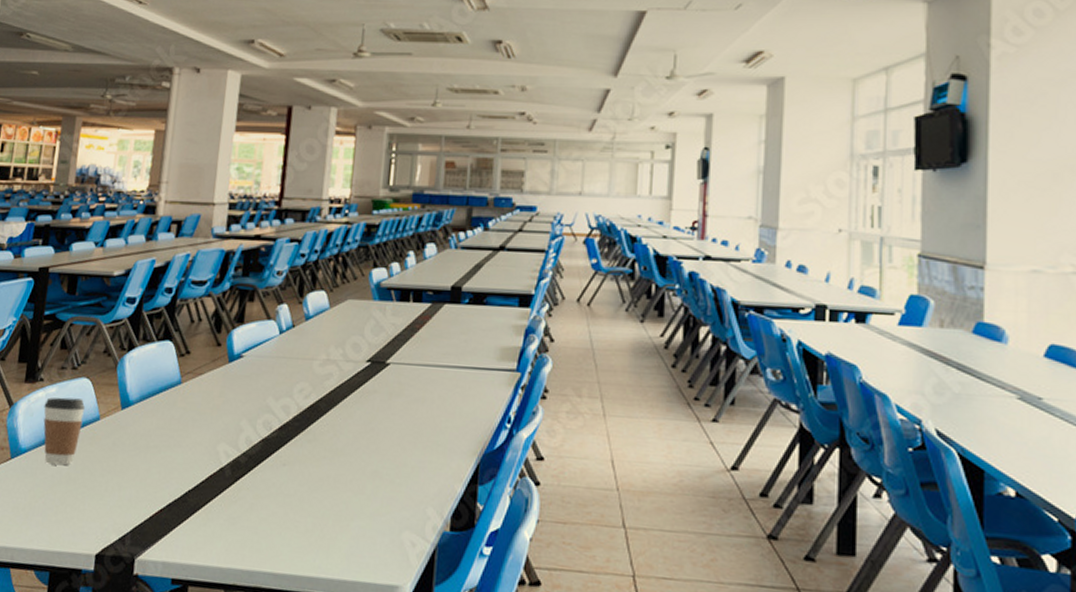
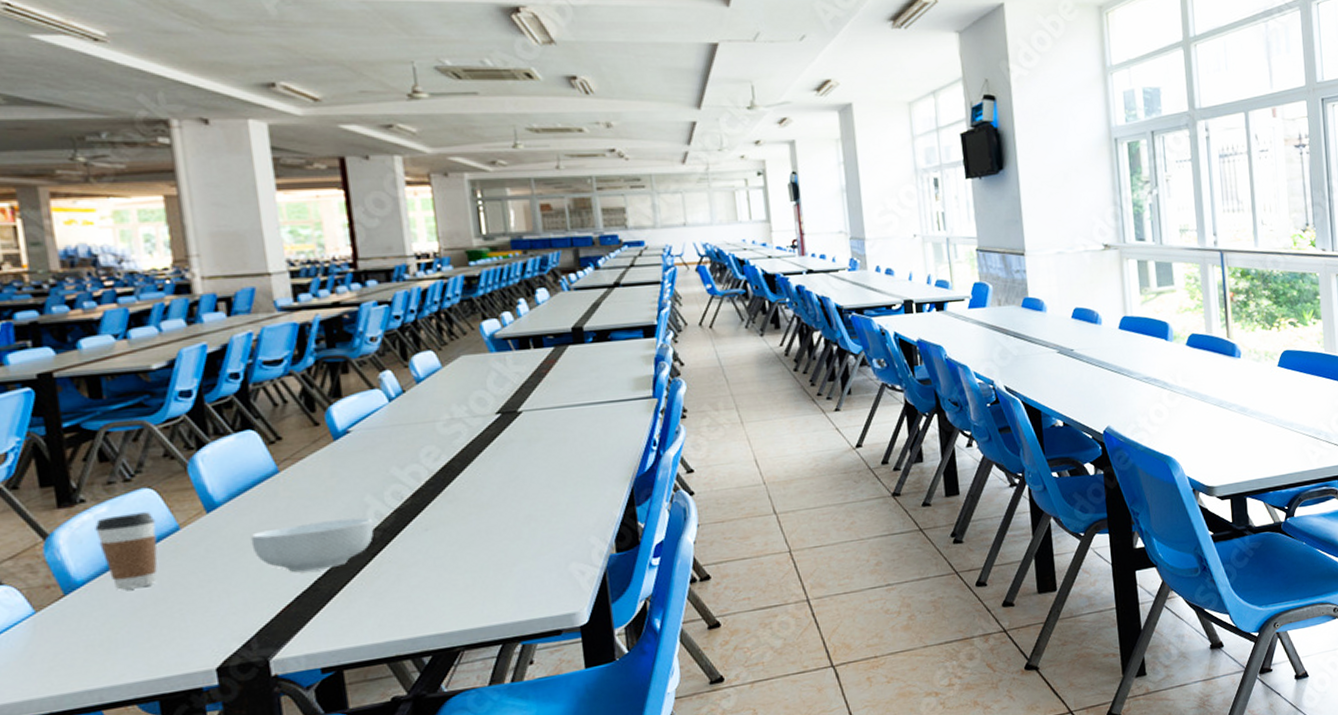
cereal bowl: none [146,435,243,484] -> present [250,517,374,573]

